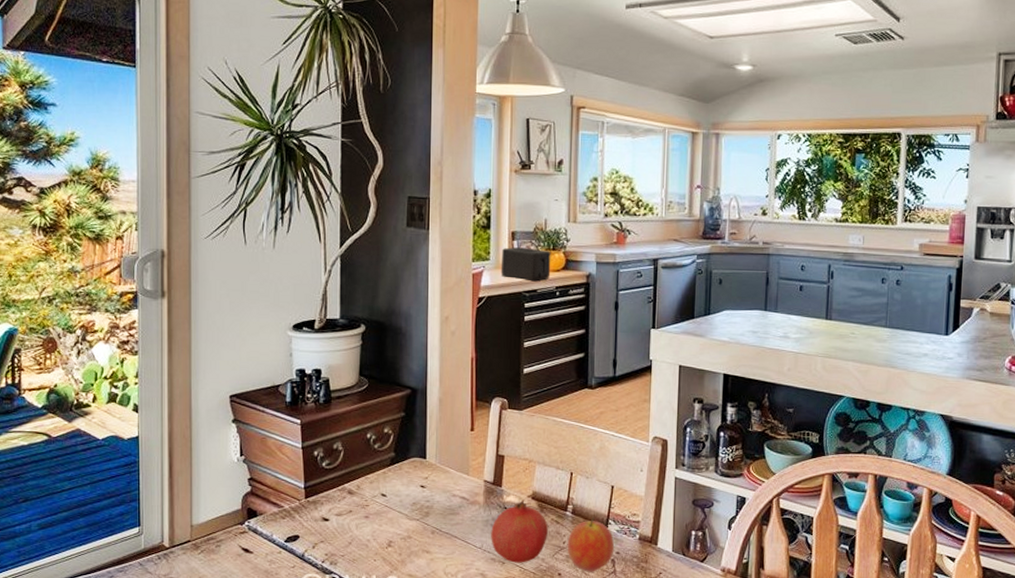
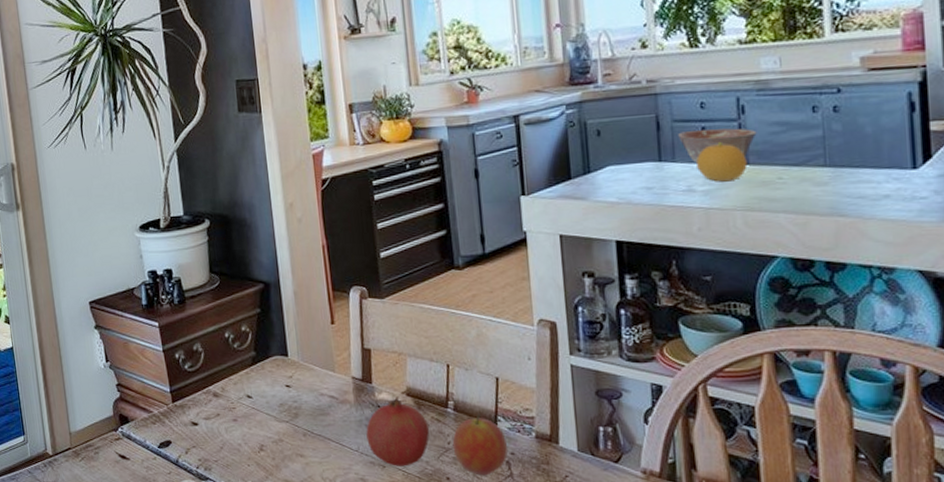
toaster: present [500,247,551,282] -> none [341,119,397,156]
ceramic bowl: none [782,288,840,314] -> present [678,128,757,163]
fruit: none [793,300,831,332] -> present [696,143,747,182]

